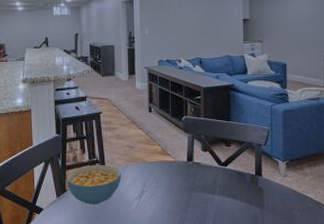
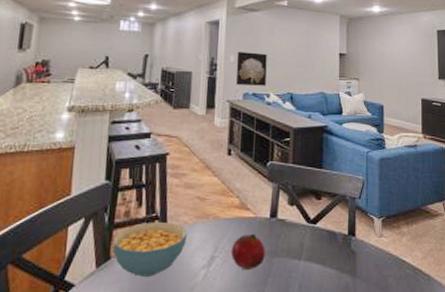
wall art: none [150,24,177,53] -> present [236,51,267,86]
fruit: none [157,173,185,201] -> present [231,233,265,269]

